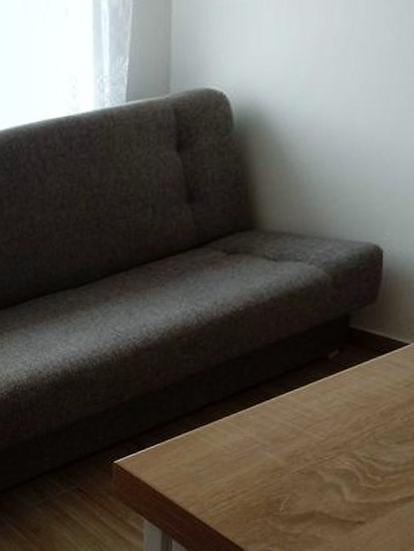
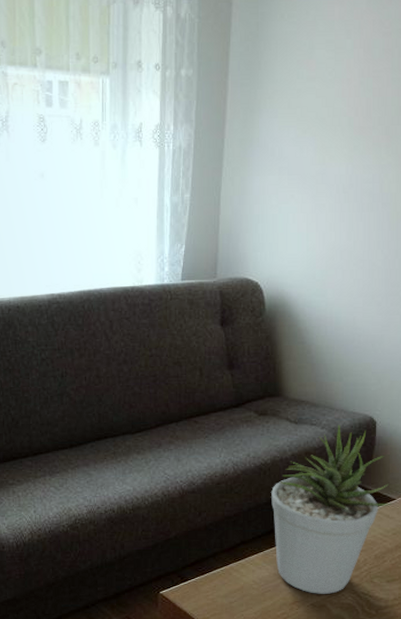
potted plant: none [245,257,404,459] -> present [271,424,392,594]

